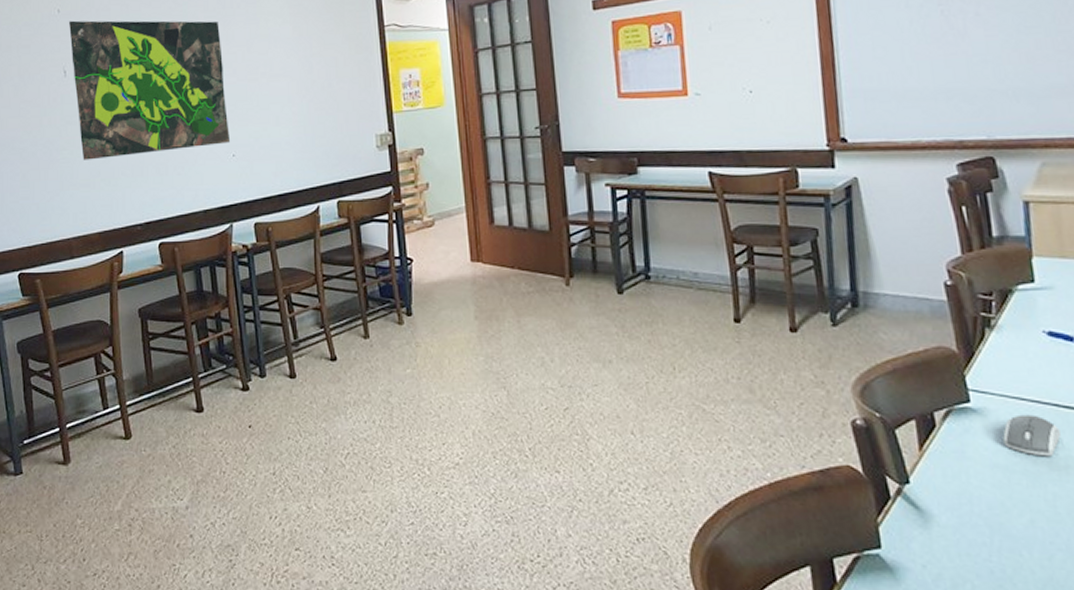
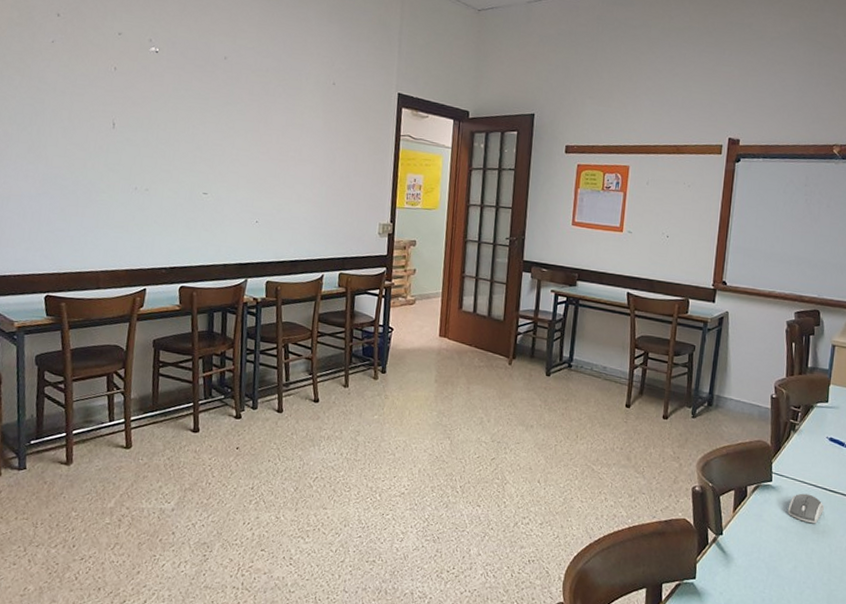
map: present [69,20,230,160] -> none [120,79,261,211]

